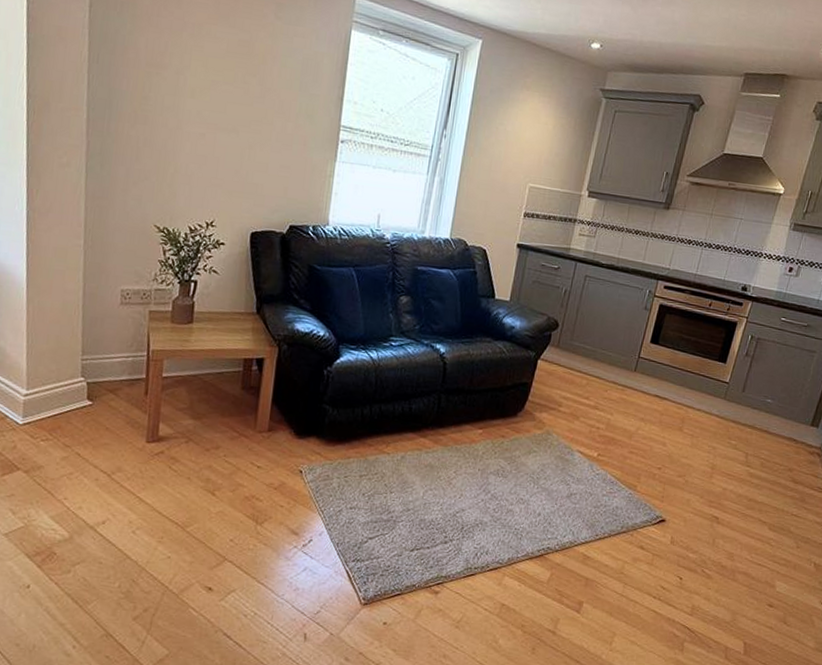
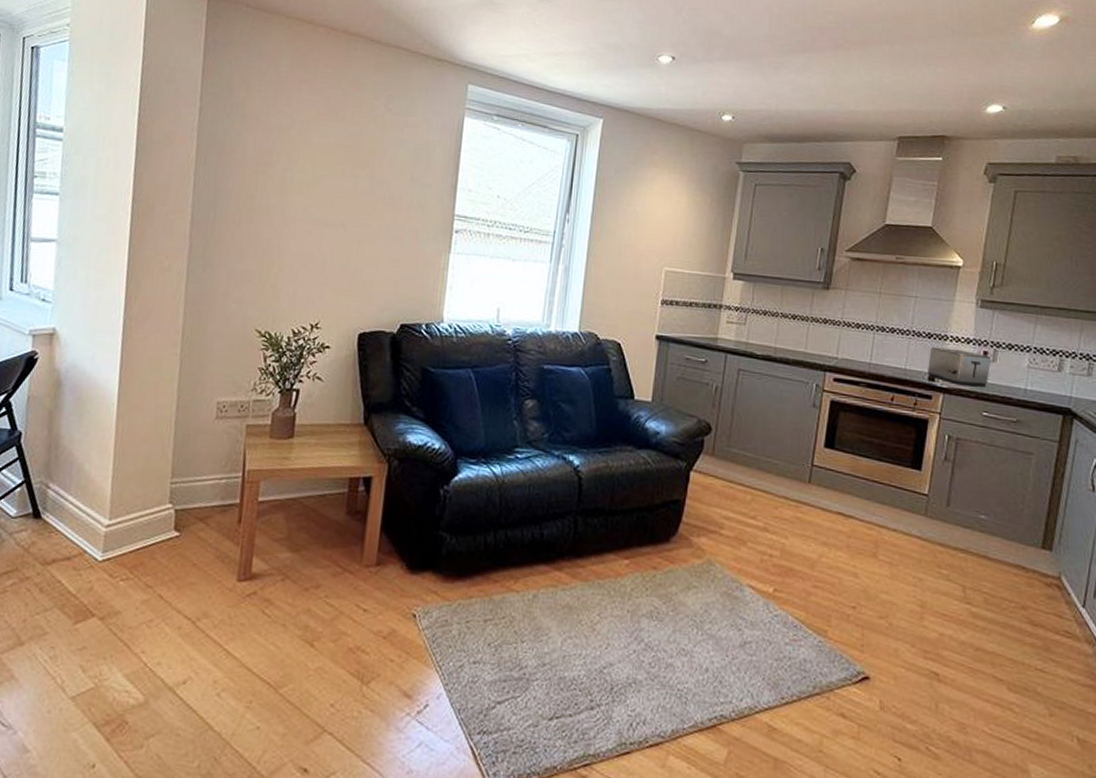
toaster: none [742,262,795,297] -> present [928,346,992,387]

